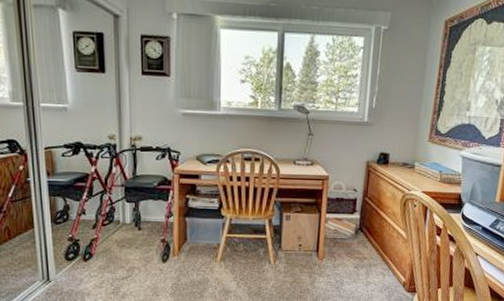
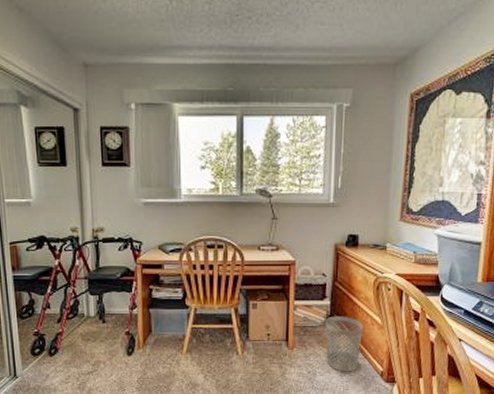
wastebasket: none [353,229,389,282] -> present [325,316,363,372]

